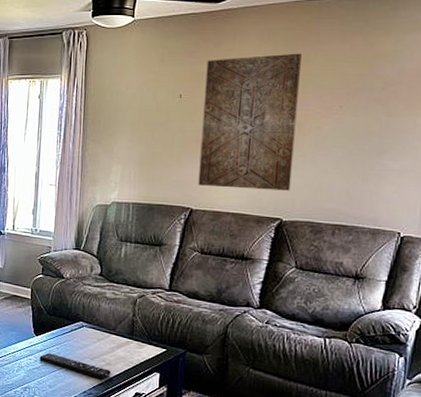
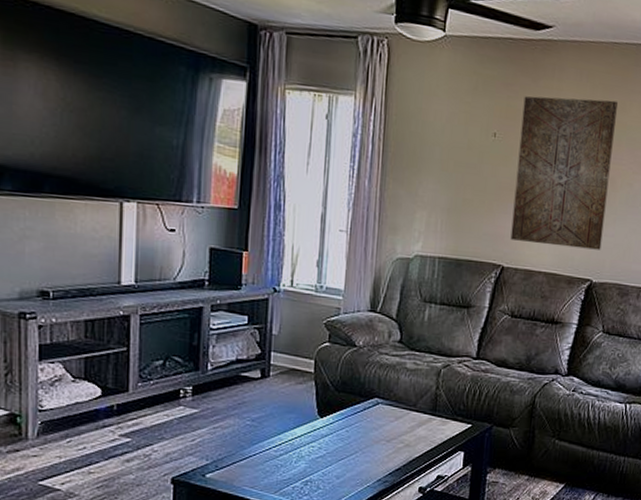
remote control: present [39,353,111,379] -> none [324,437,410,463]

